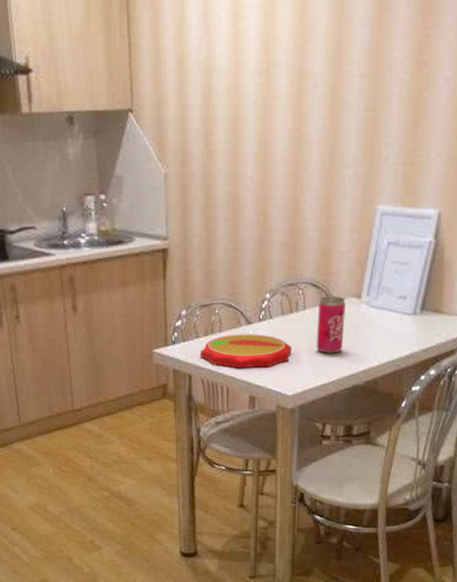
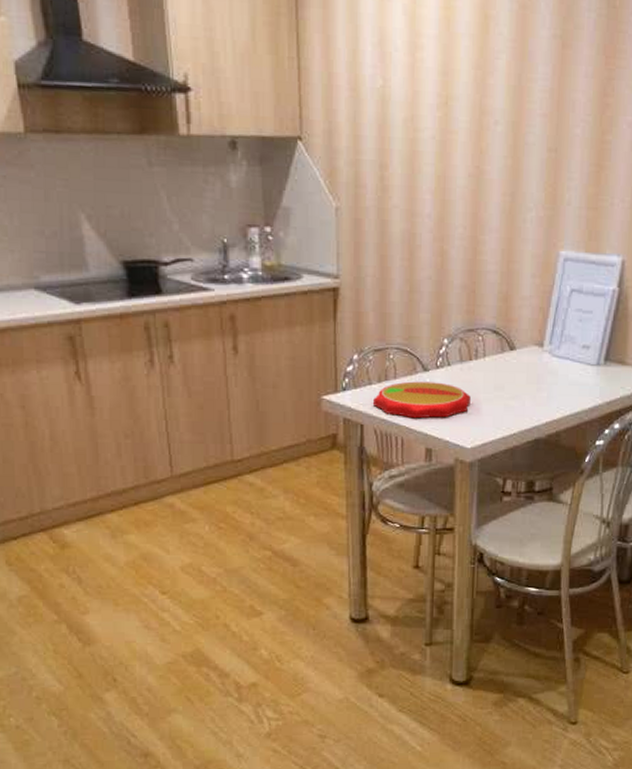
beverage can: present [316,296,346,354] -> none [496,343,527,405]

